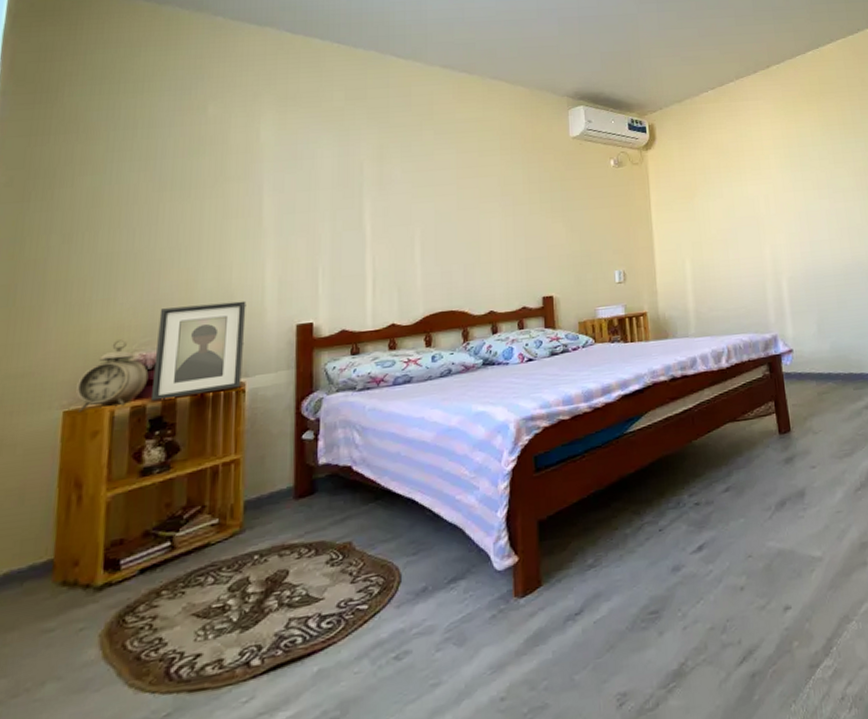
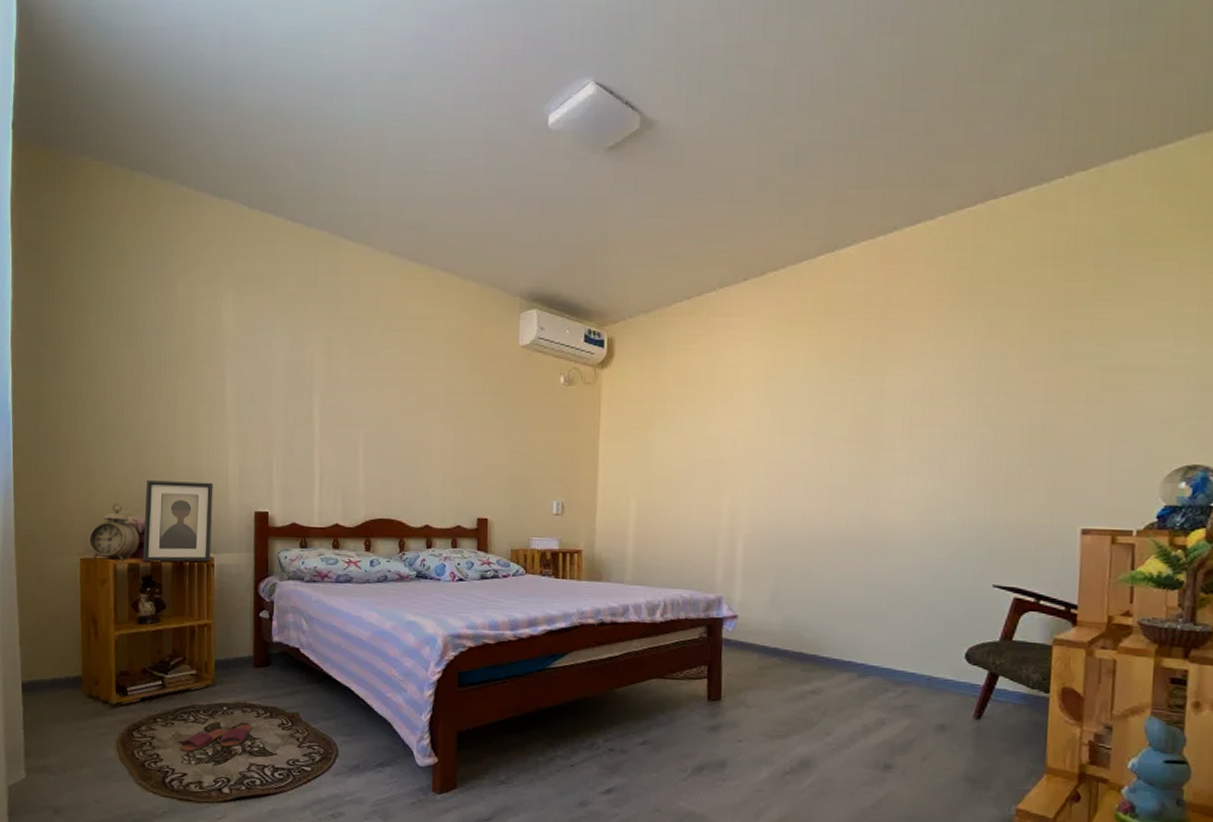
slippers: none [194,570,292,625] -> present [181,724,252,752]

